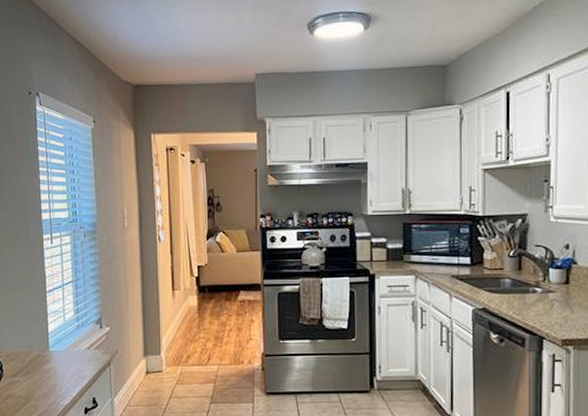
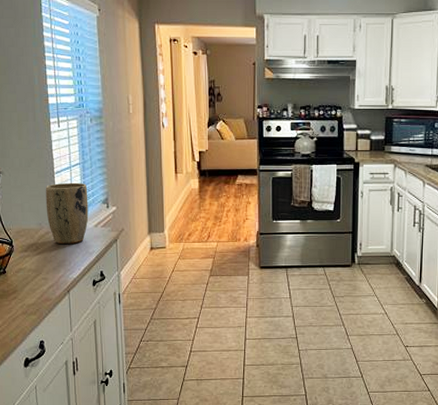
plant pot: none [37,301,81,368] -> present [45,182,89,244]

